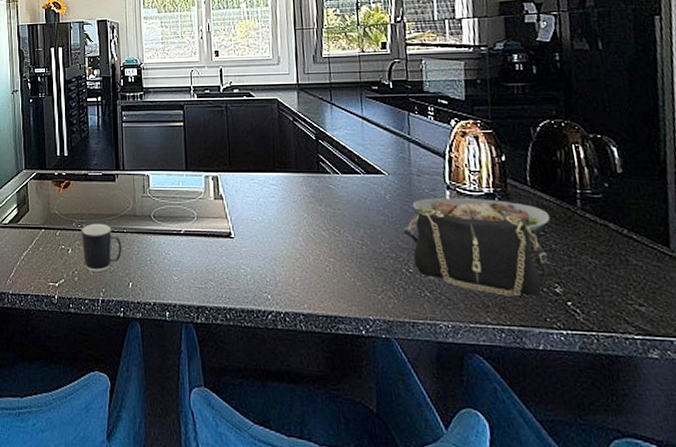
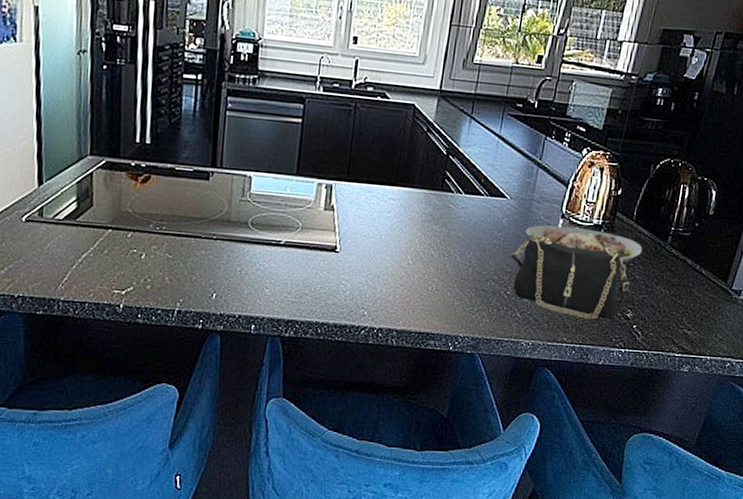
mug: present [81,223,122,272] -> none [159,226,209,281]

